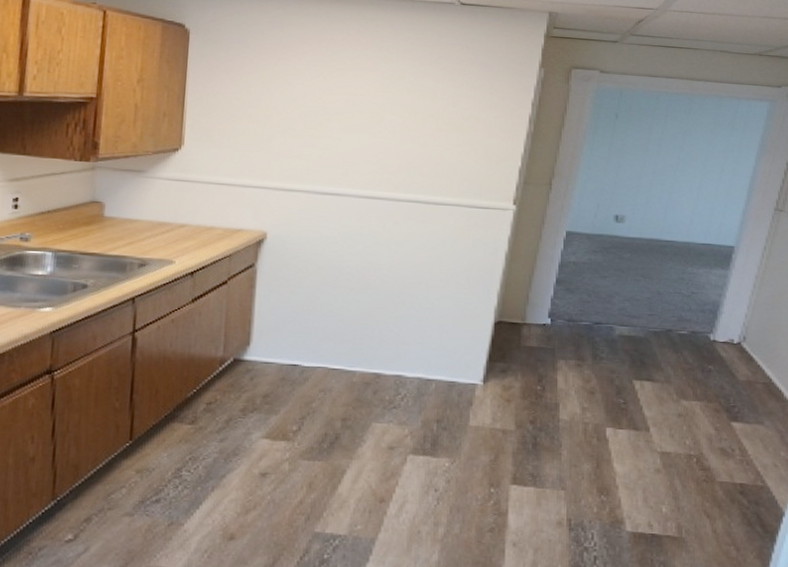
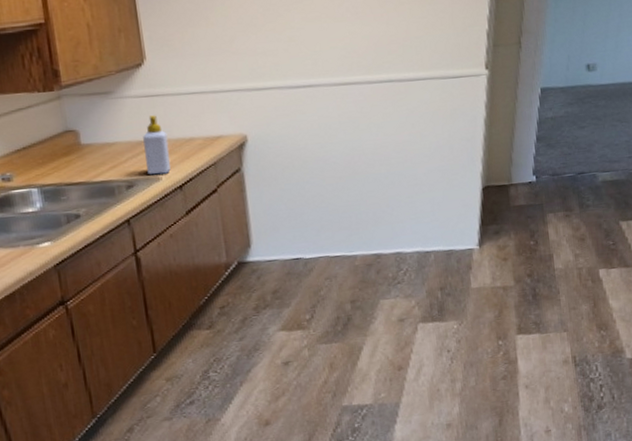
soap bottle: none [161,199,189,258] -> present [143,115,171,175]

